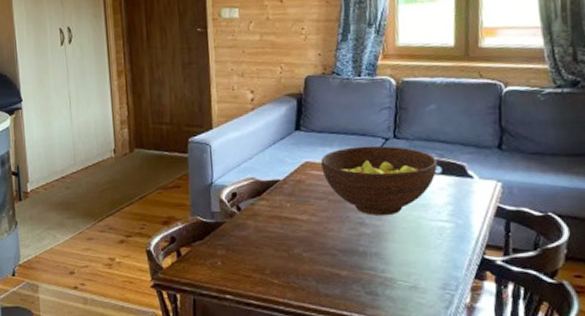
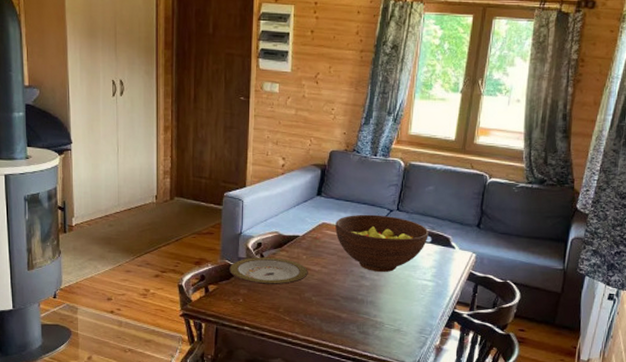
plate: none [202,208,295,243] -> present [229,257,308,285]

